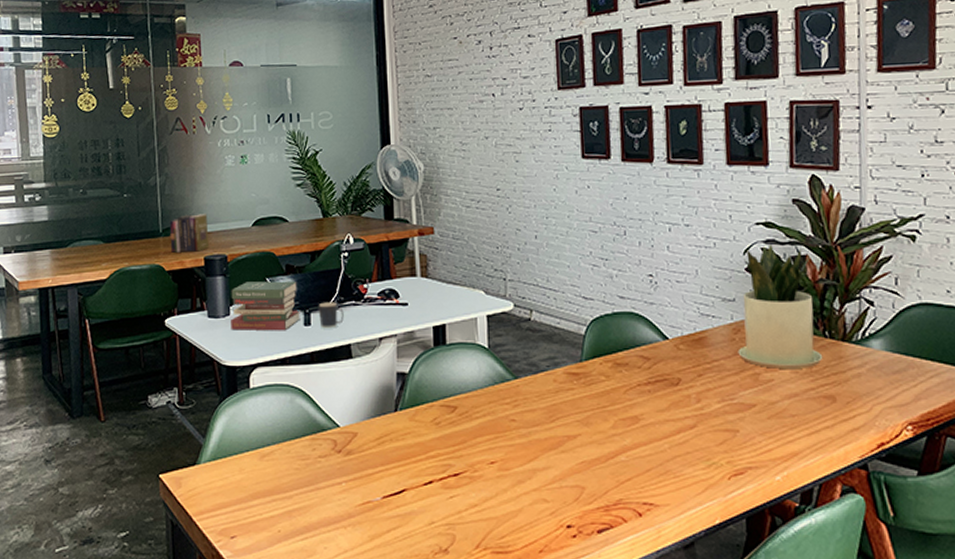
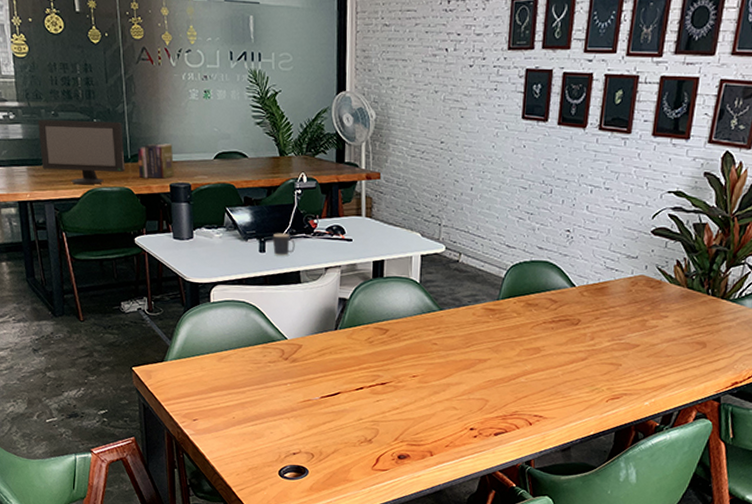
computer monitor: none [65,194,156,265] -> present [38,119,125,185]
books: present [231,280,300,331] -> none [194,210,256,256]
planter: present [738,244,823,369] -> none [632,211,710,319]

